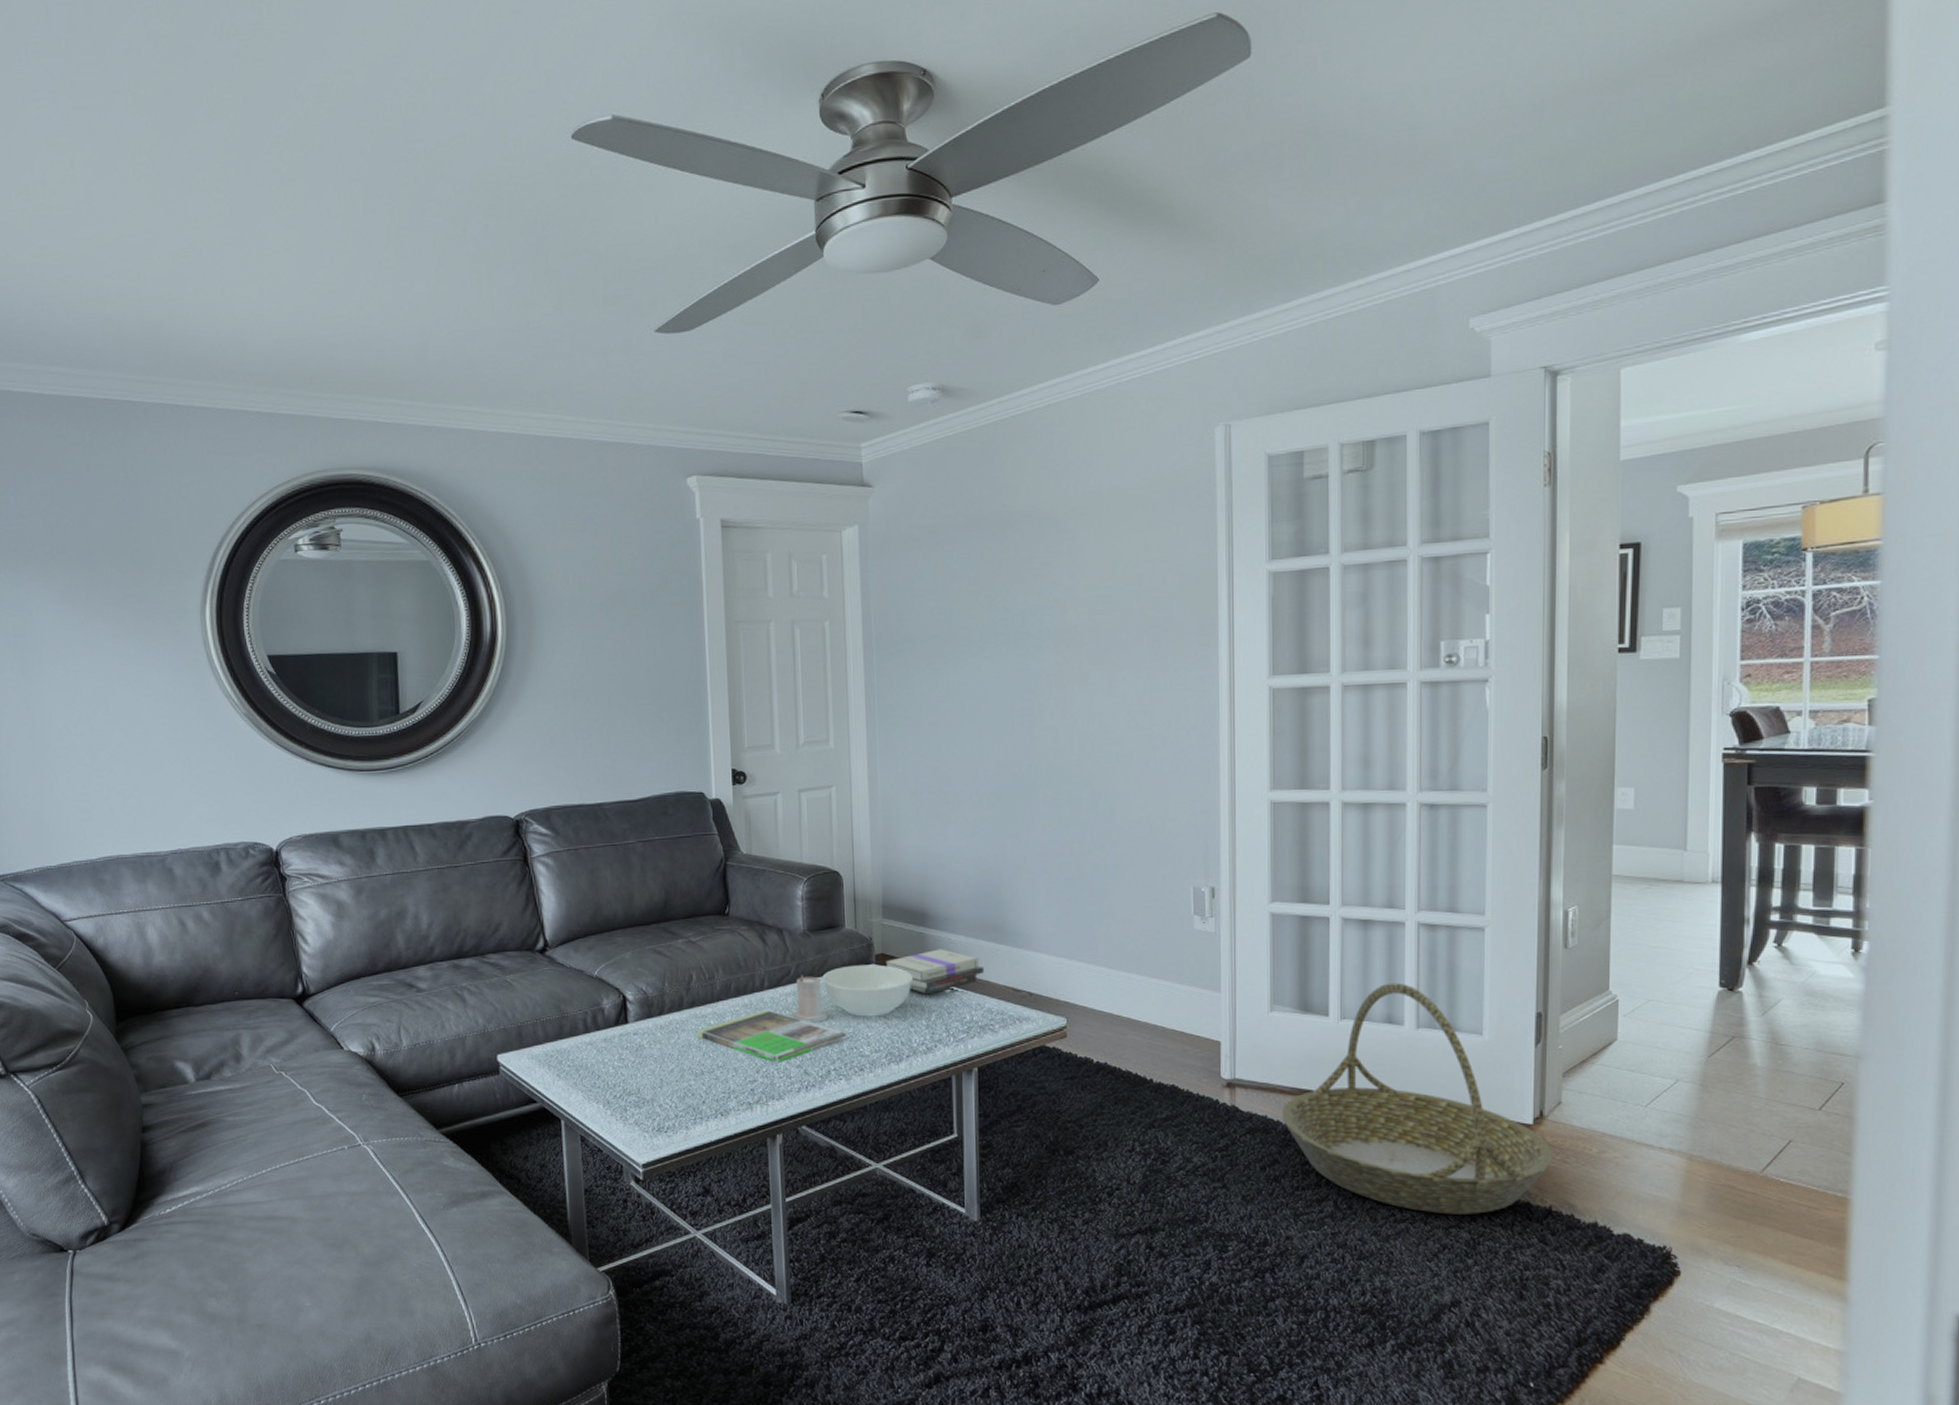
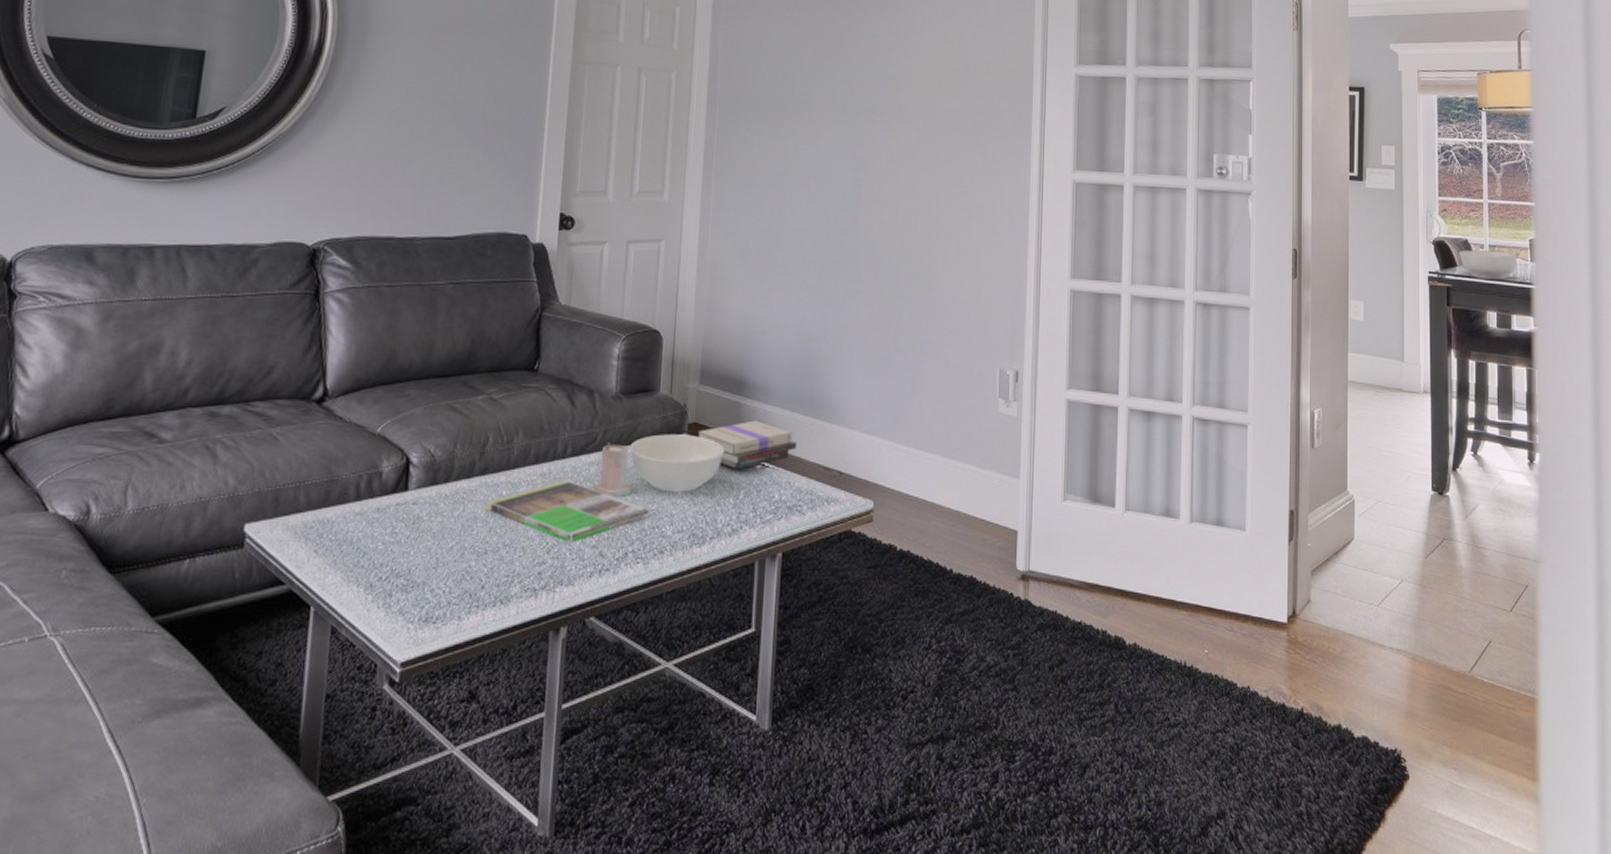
basket: present [1281,983,1553,1215] -> none [1070,475,1304,718]
bowl: none [1766,716,1849,752] -> present [1459,250,1517,281]

